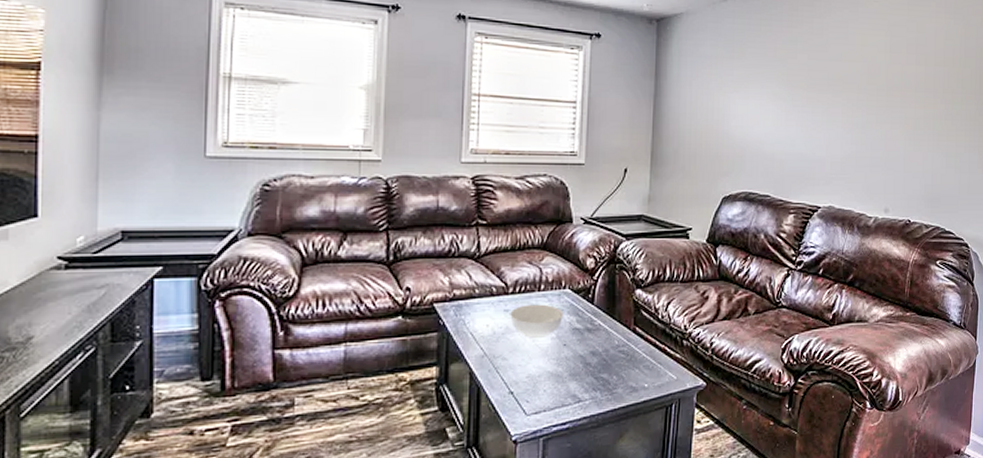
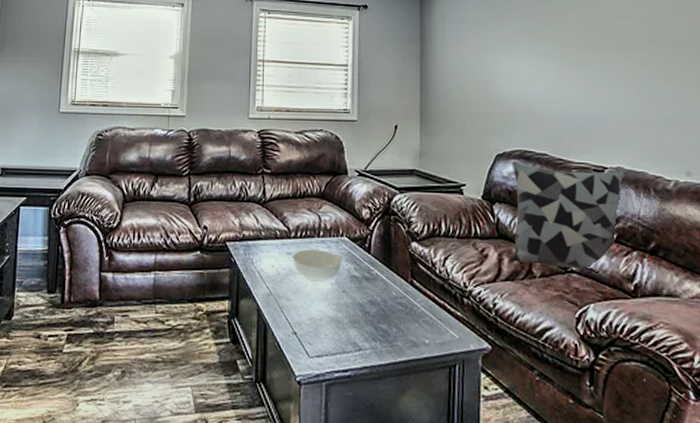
pillow: none [730,203,837,306] -> present [511,161,628,273]

